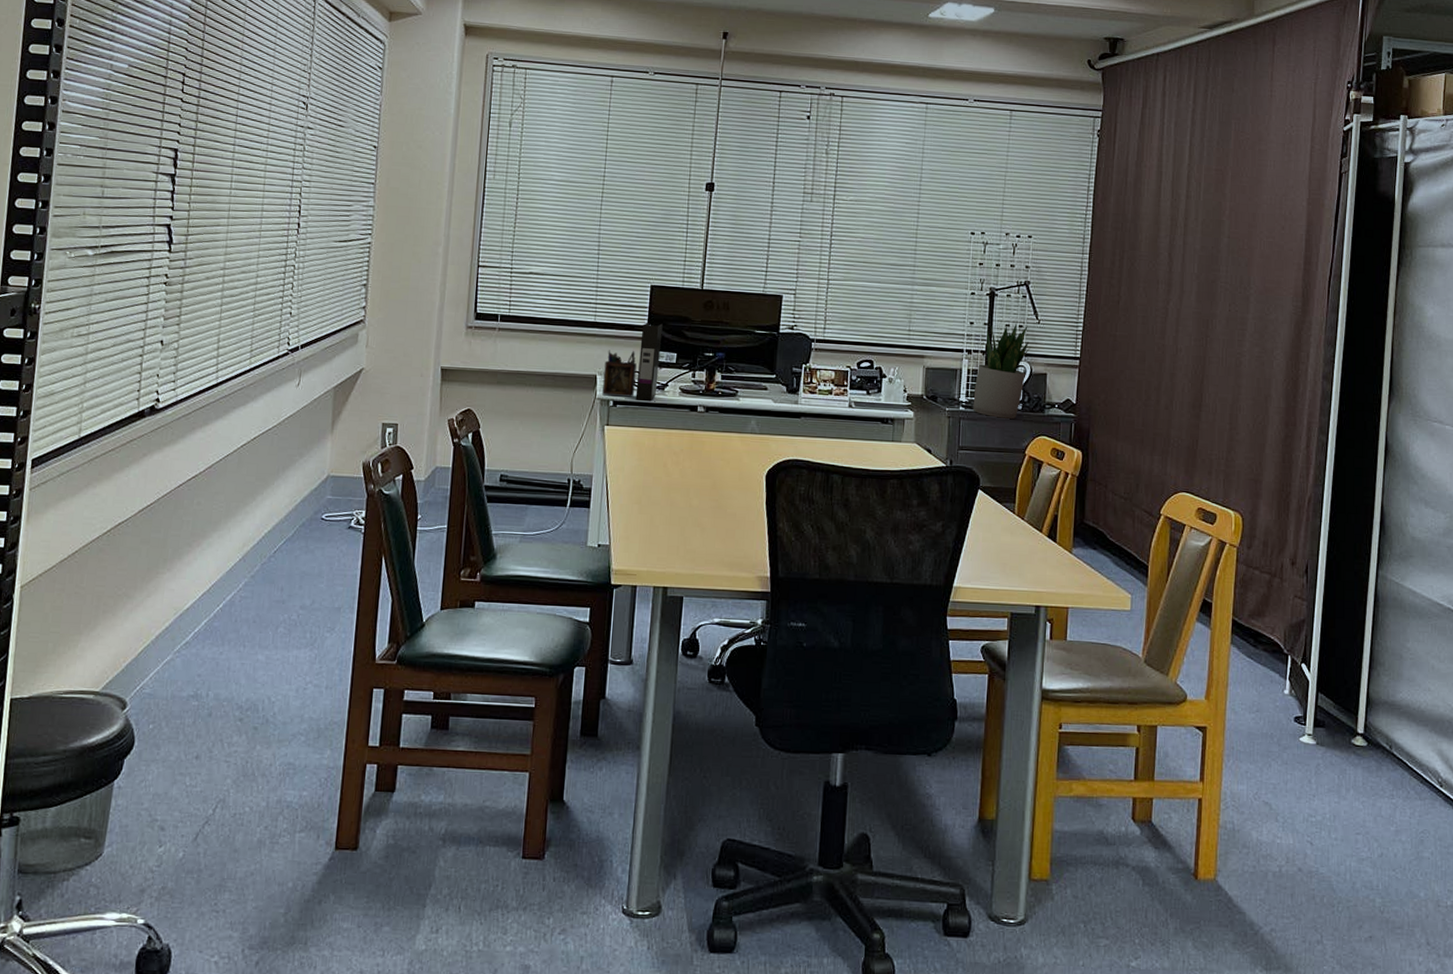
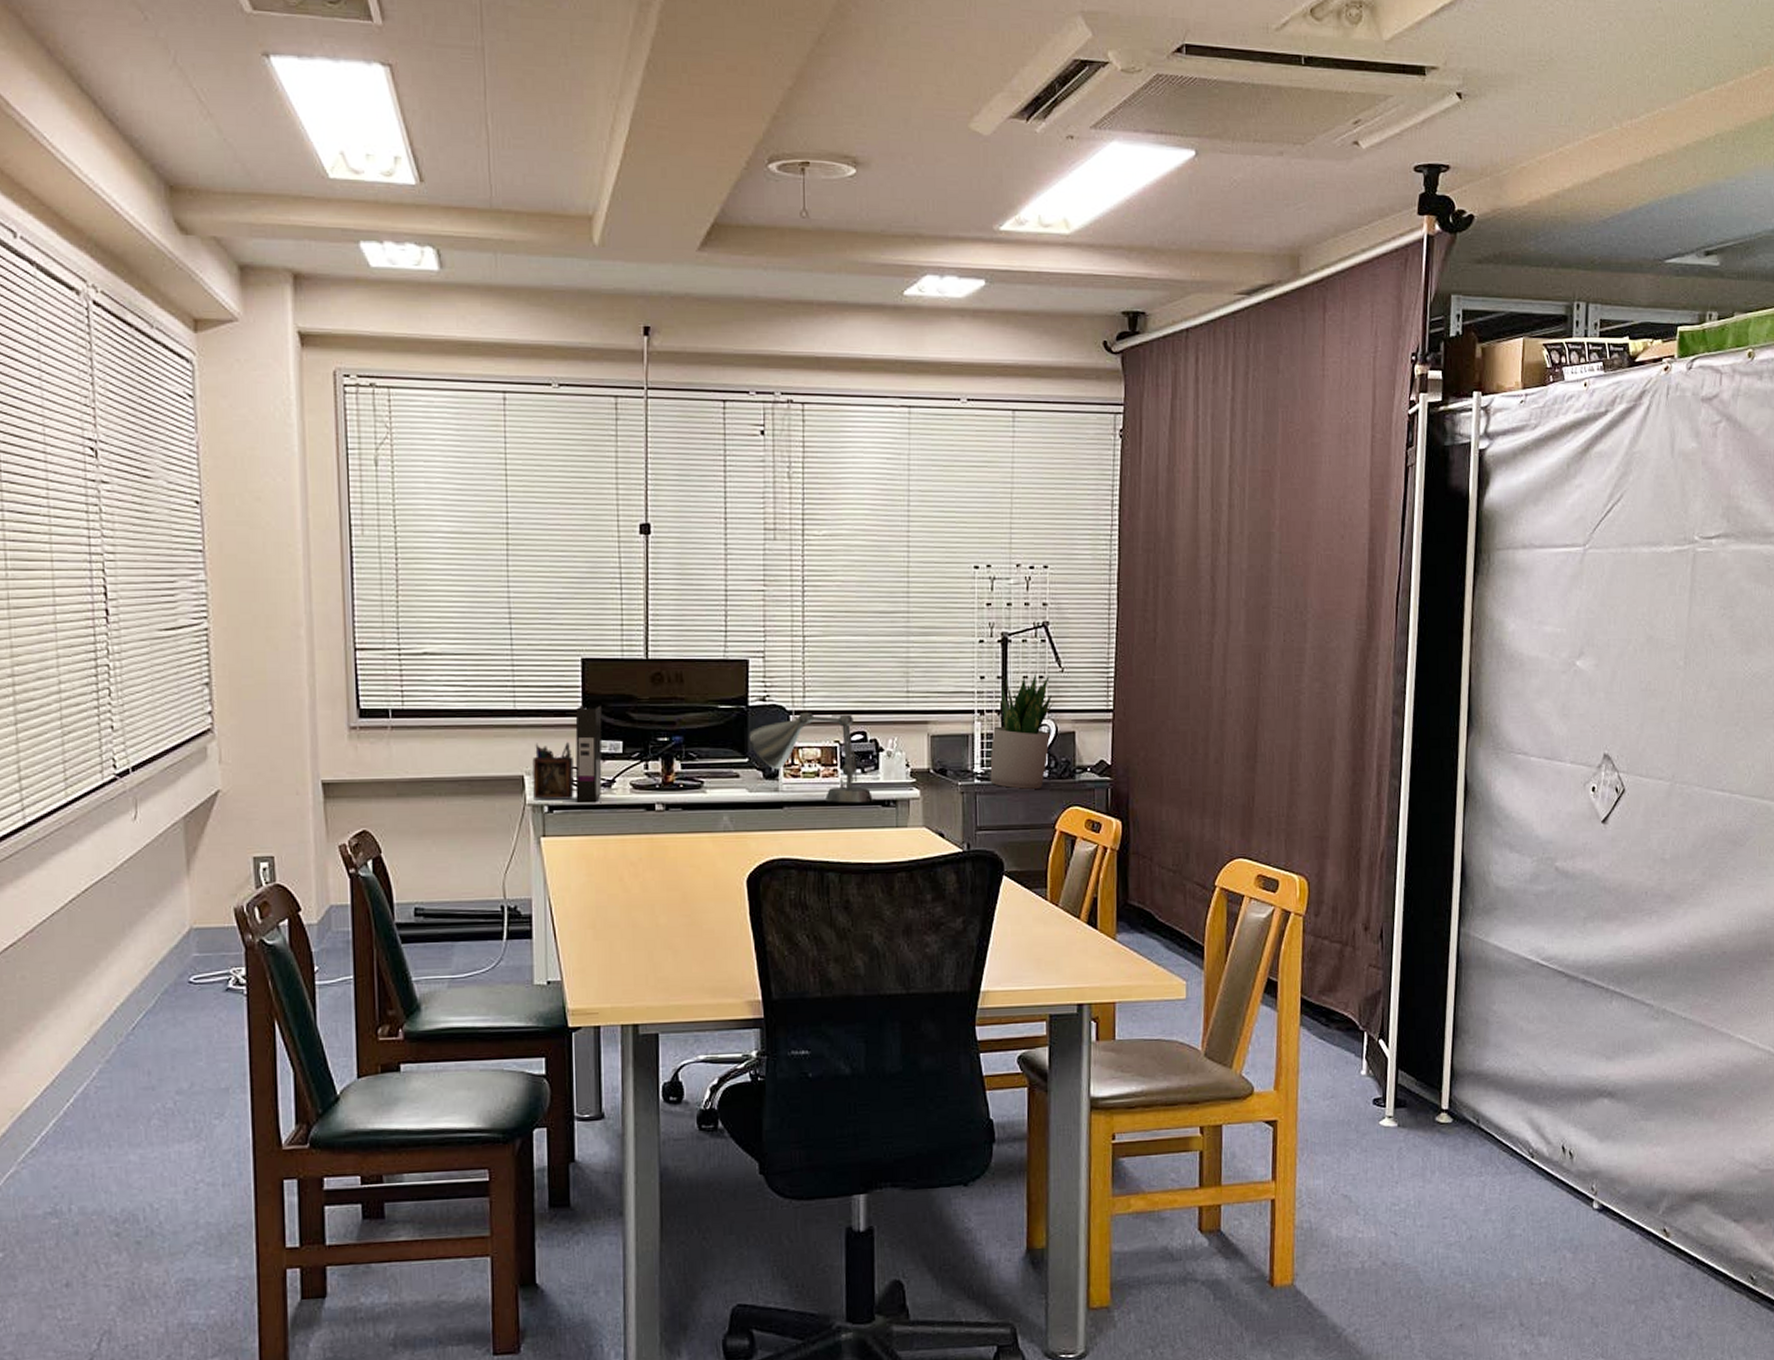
desk lamp: none [777,341,878,420] -> present [749,712,877,804]

